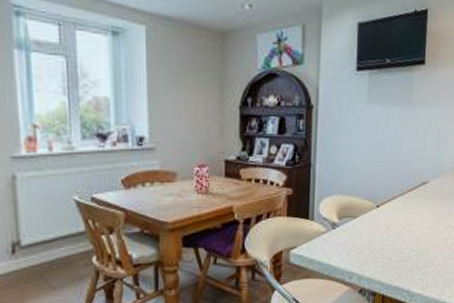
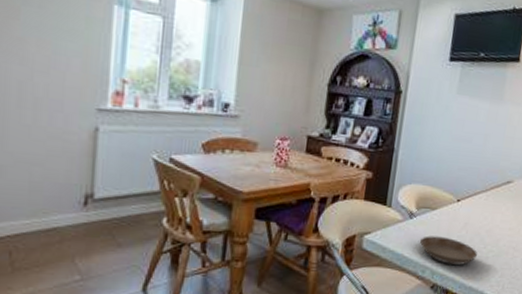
saucer: none [344,242,401,268] -> present [419,236,478,265]

